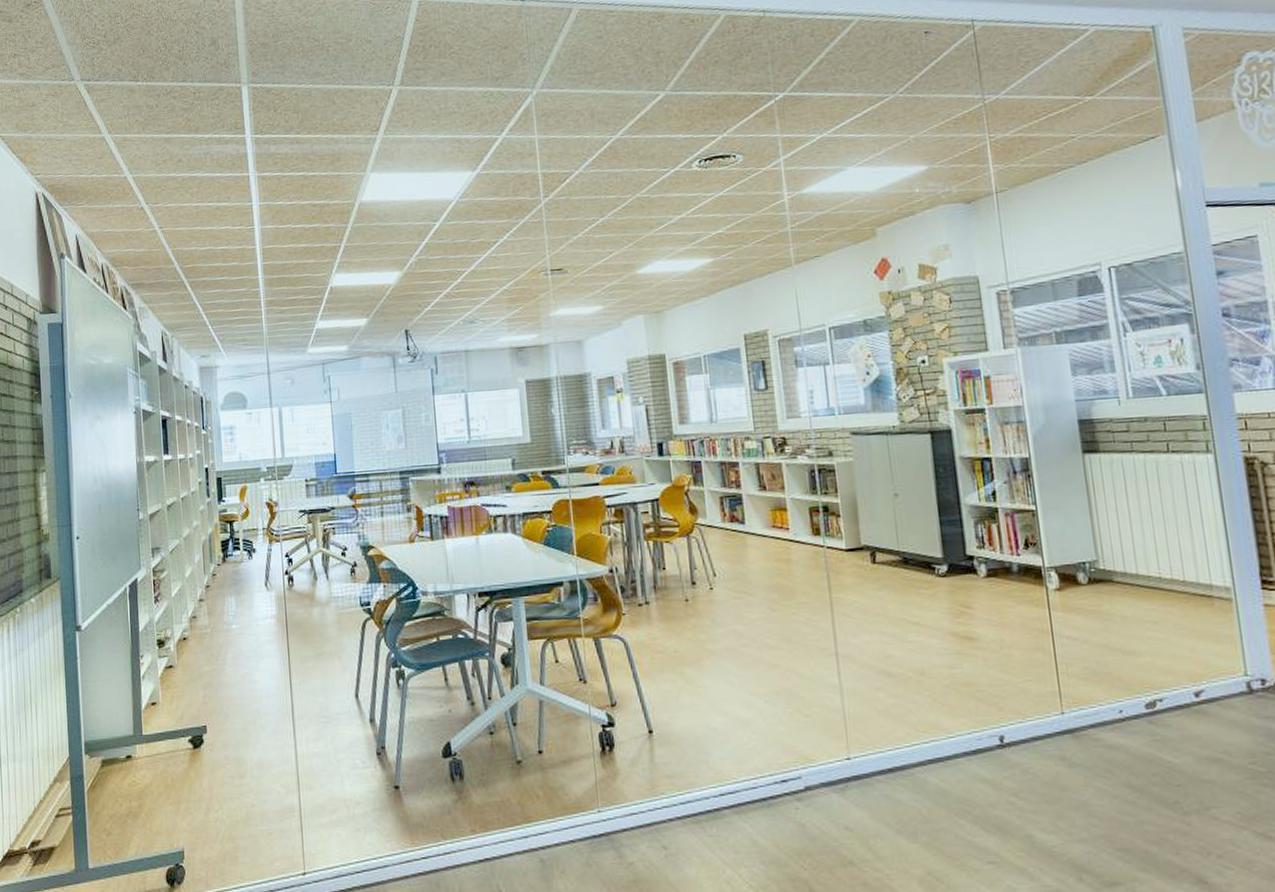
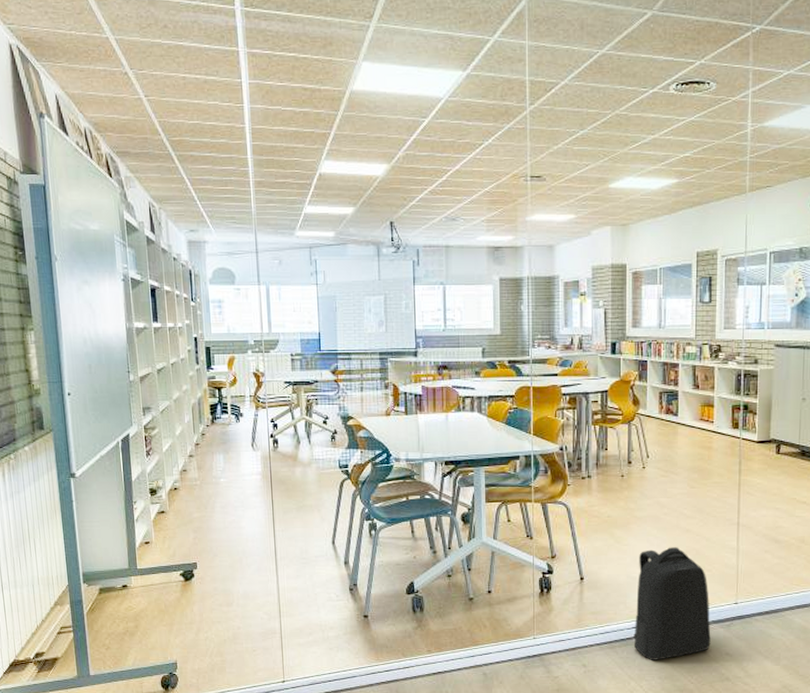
backpack: none [718,687,823,839] -> present [633,547,711,660]

